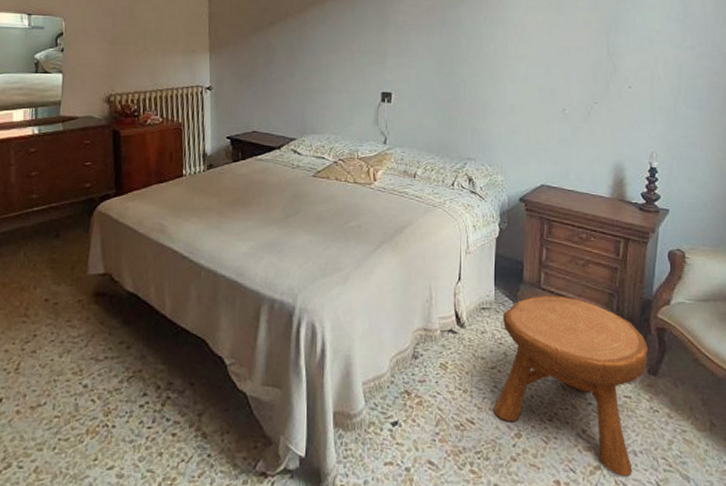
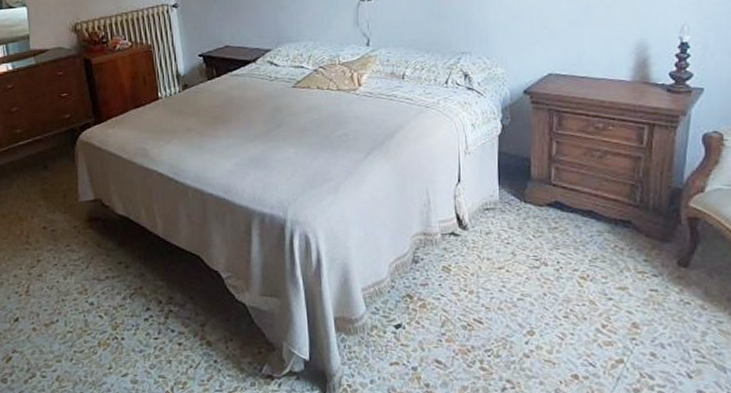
stool: present [494,295,649,477] -> none [503,190,679,369]

